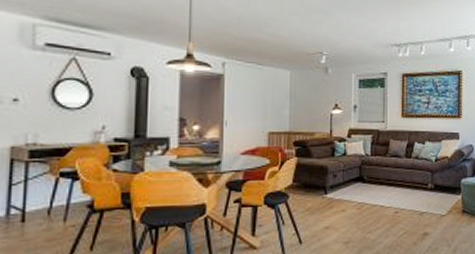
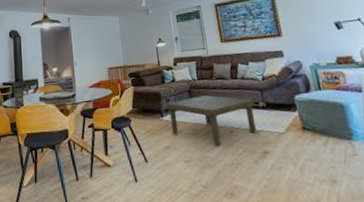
coffee table: none [332,173,424,227] -> present [166,95,257,146]

